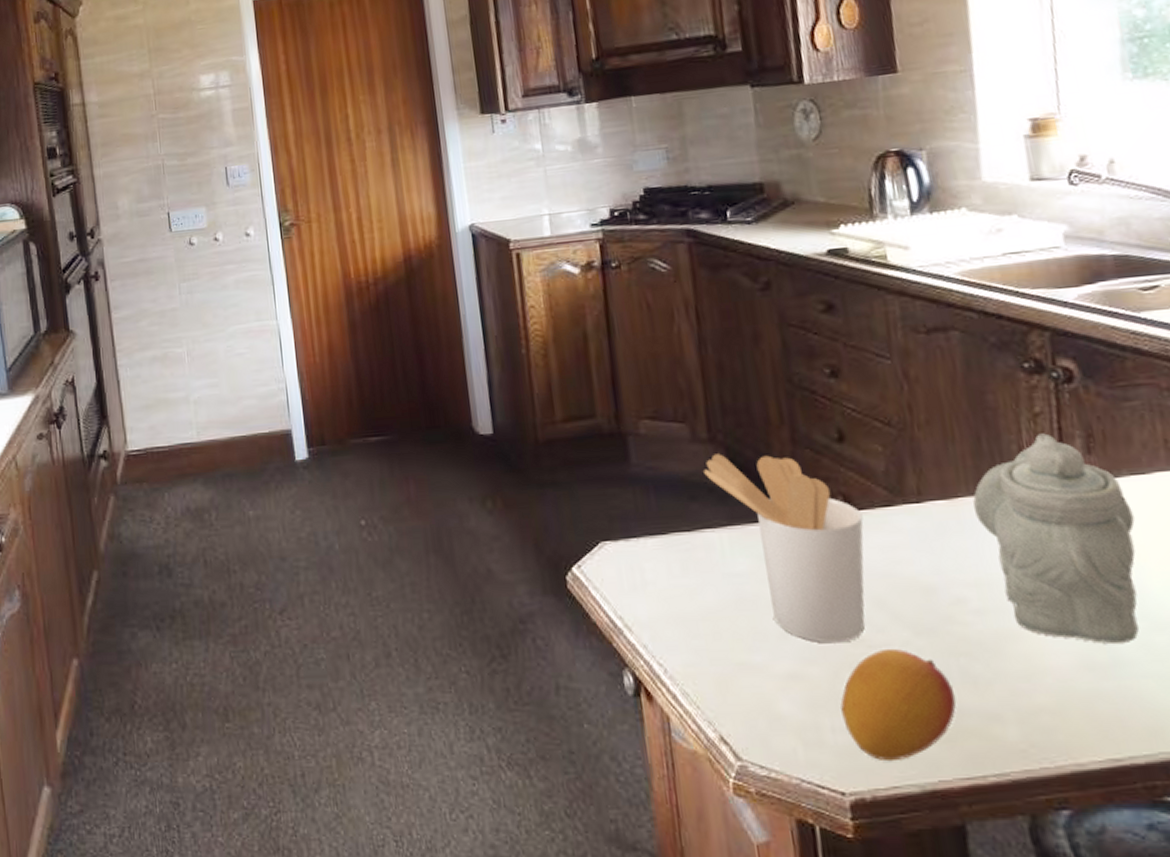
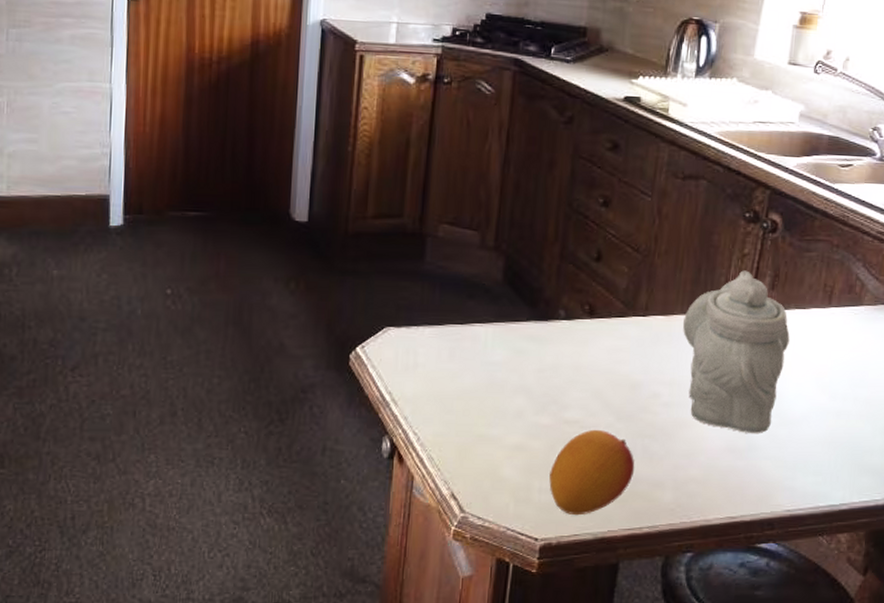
utensil holder: present [703,454,865,644] -> none [484,260,601,423]

